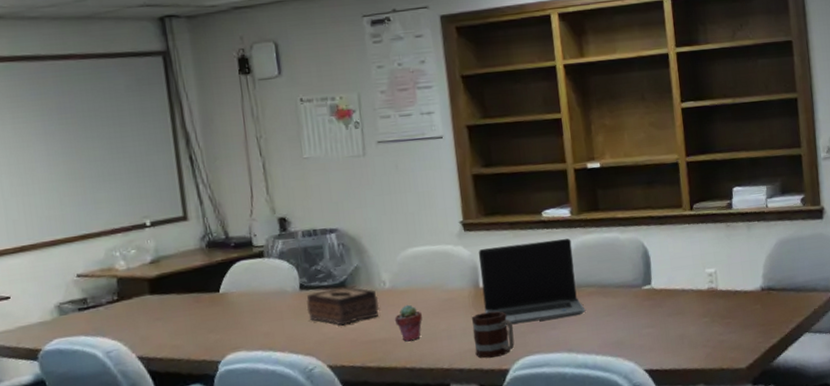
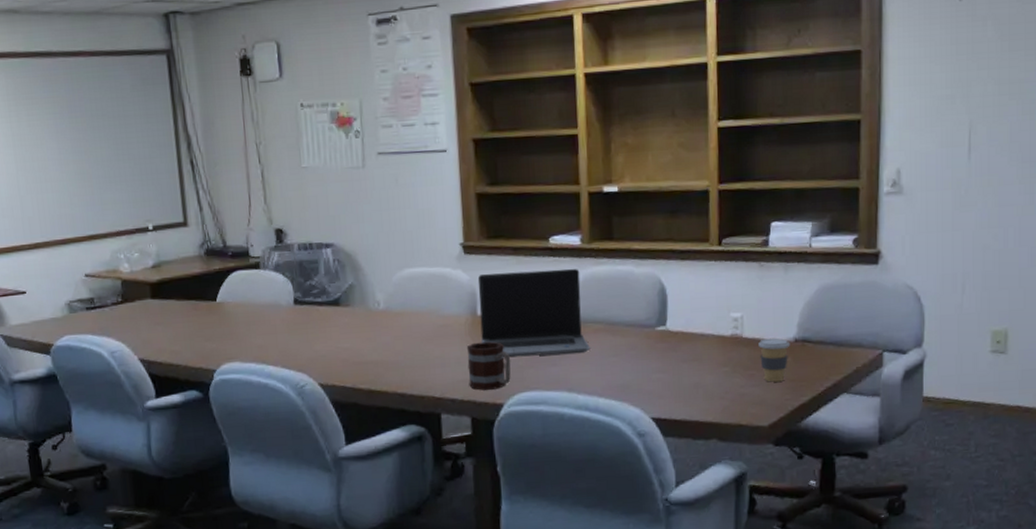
tissue box: present [306,286,380,326] -> none [300,304,373,344]
potted succulent: present [394,304,422,342] -> none [387,327,416,366]
coffee cup: none [731,288,758,328] -> present [758,338,790,382]

